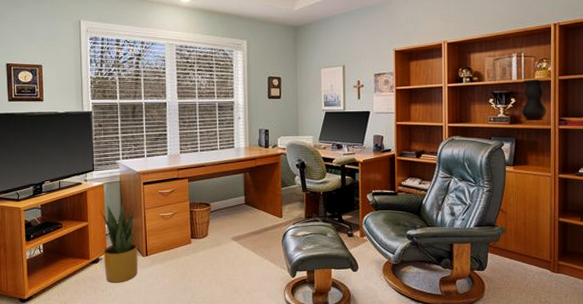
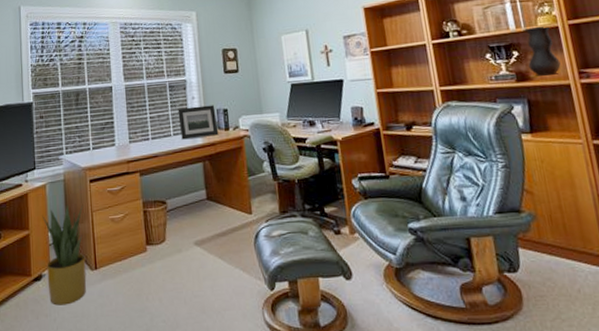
picture frame: none [225,125,259,153] -> present [178,105,219,140]

